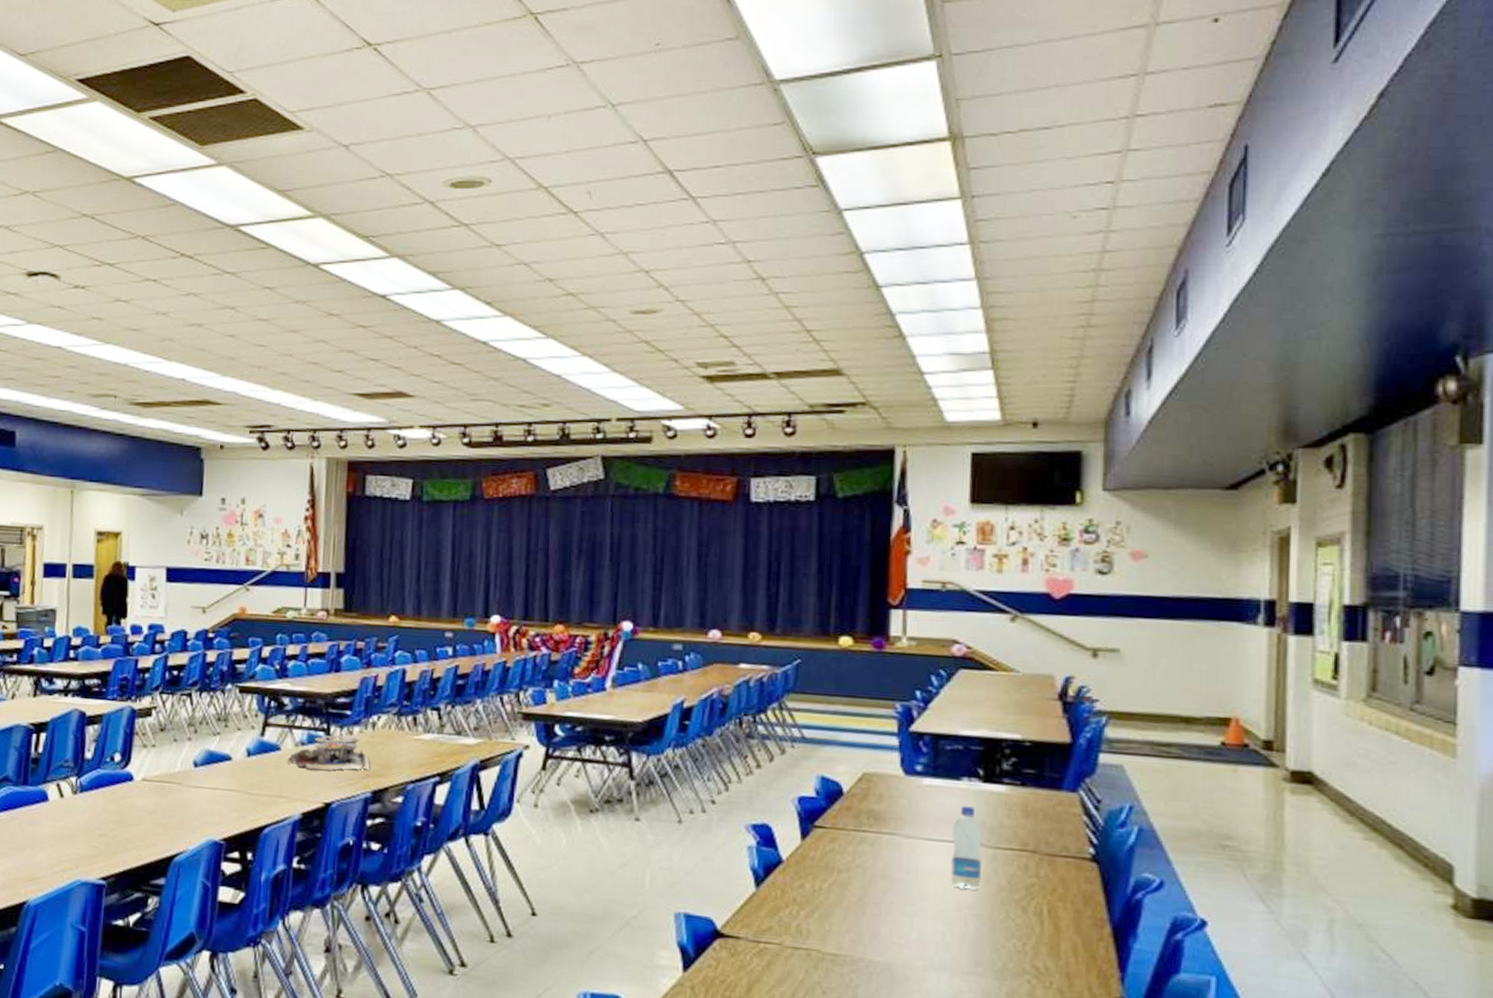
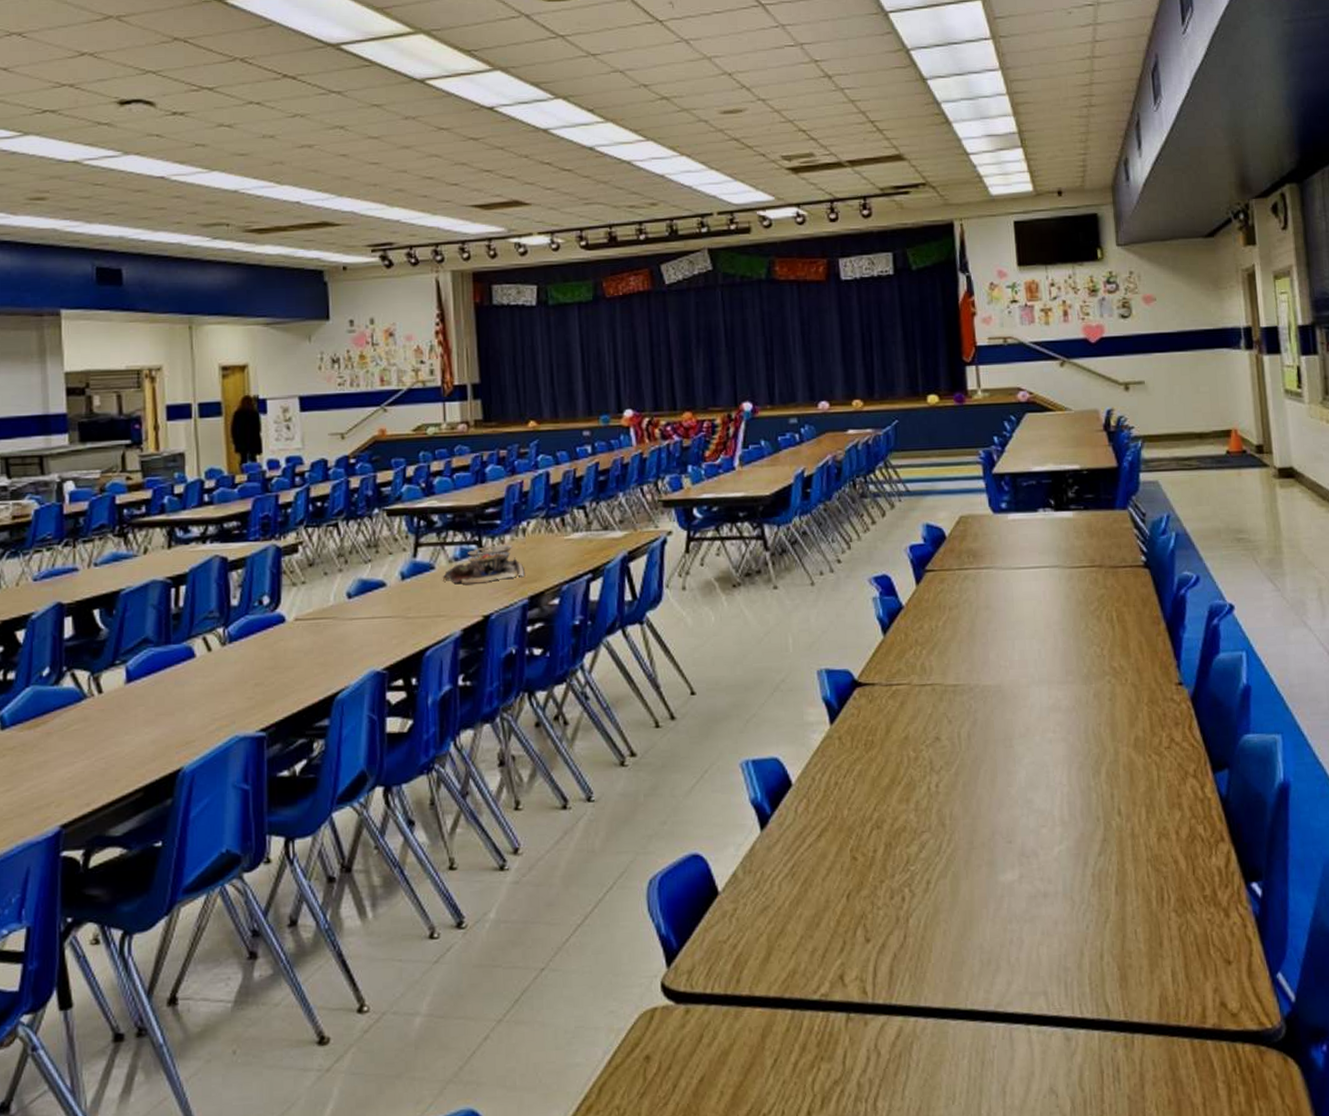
bottle: present [951,805,983,890] -> none [1036,533,1063,608]

